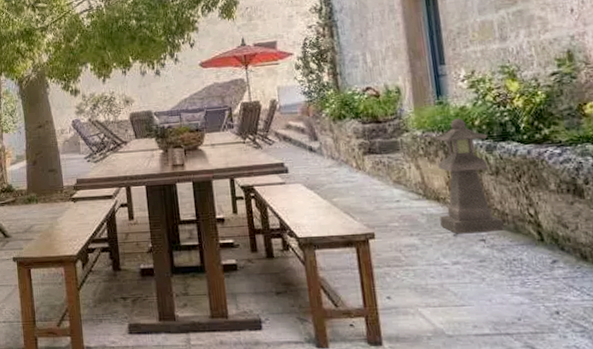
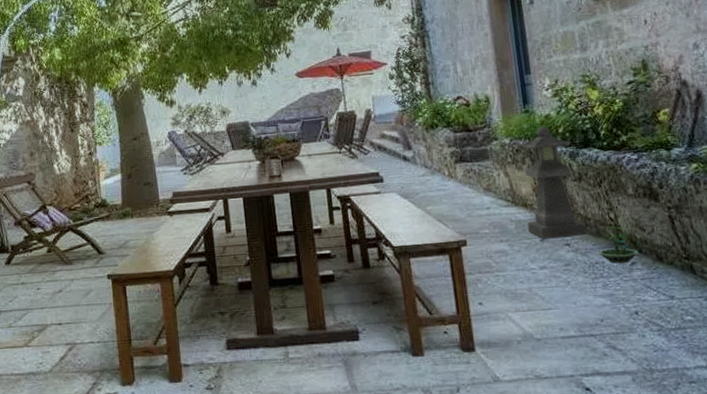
terrarium: none [515,222,560,261] -> present [598,226,638,264]

